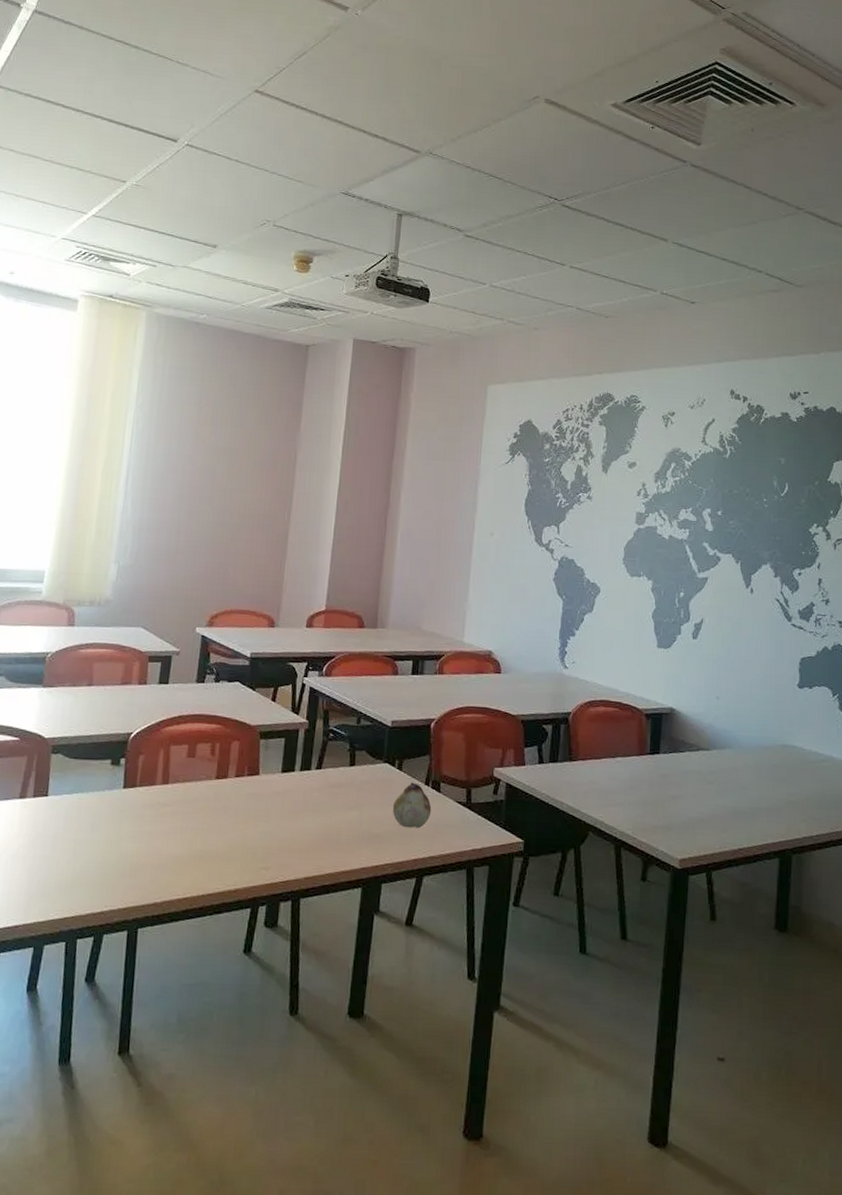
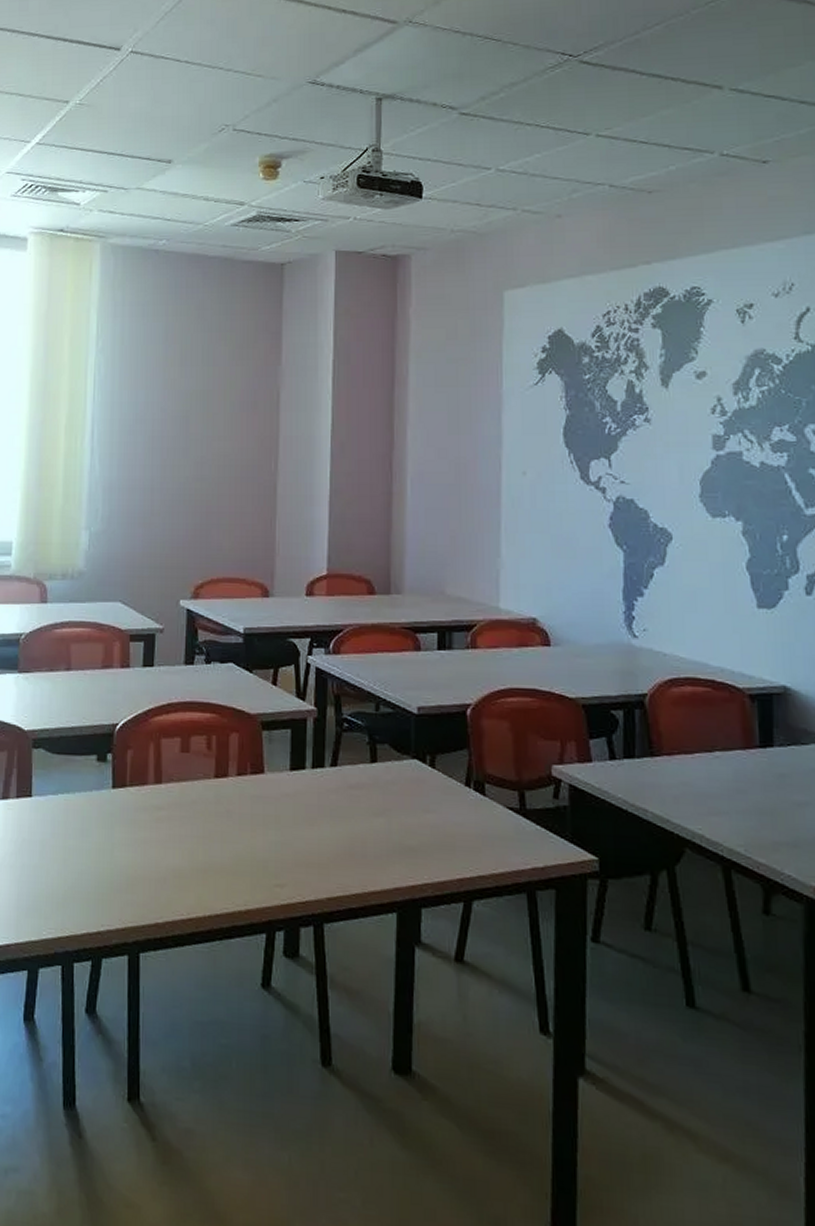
fruit: present [392,782,432,829] -> none [427,782,476,841]

